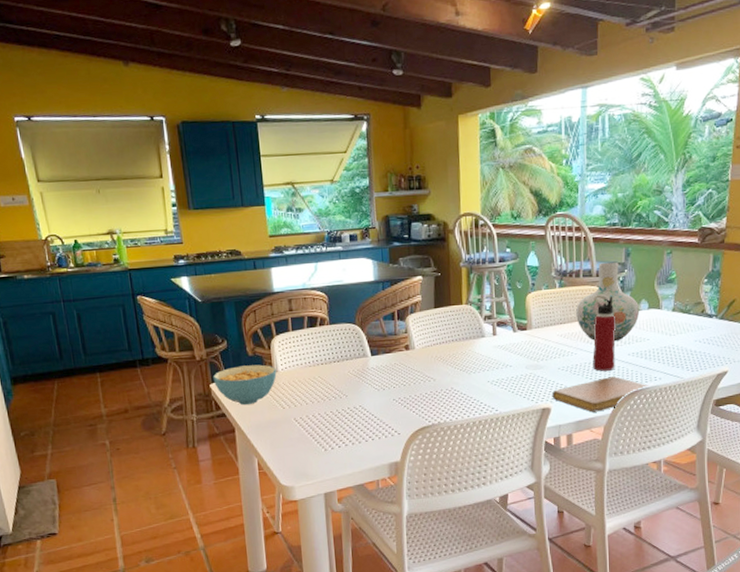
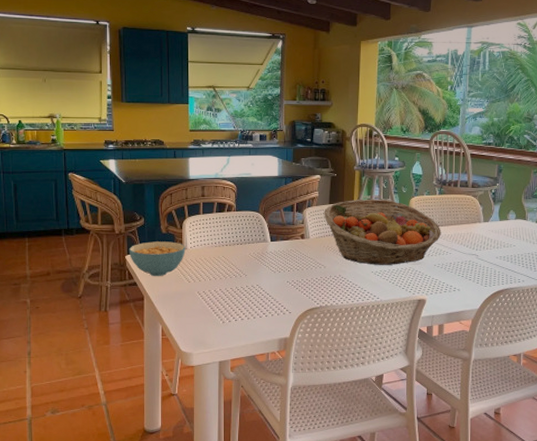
fruit basket: none [429,298,564,374] -> present [324,199,441,265]
notebook: present [552,376,649,412] -> none [427,276,513,306]
vase: present [576,262,640,341] -> none [452,176,508,244]
water bottle: present [593,295,617,371] -> none [465,203,487,270]

